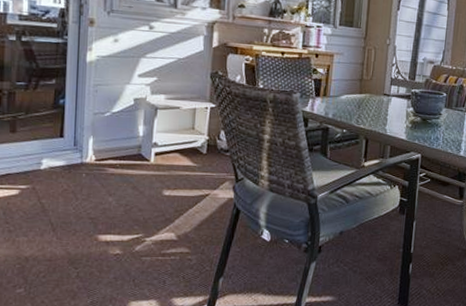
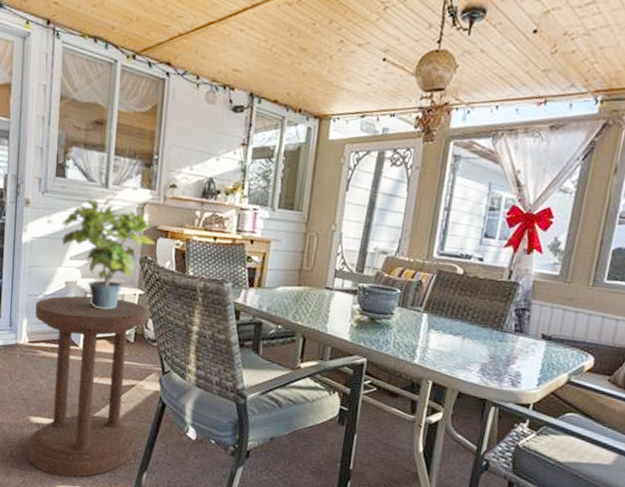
side table: none [95,111,219,291] -> present [27,295,147,477]
potted plant: none [129,16,226,124] -> present [61,197,155,310]

